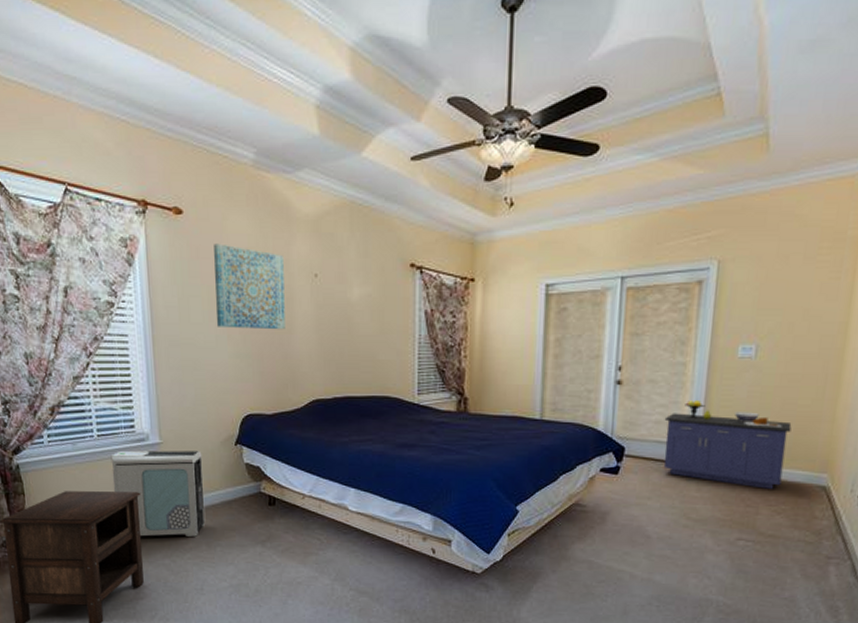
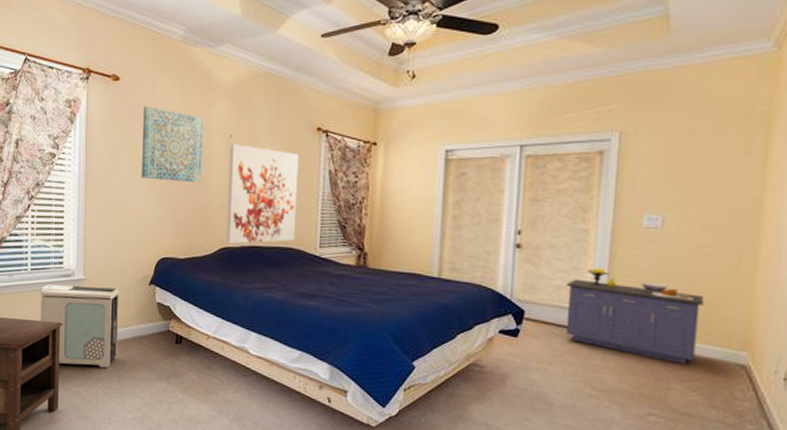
wall art: none [315,284,392,395] -> present [226,144,299,244]

